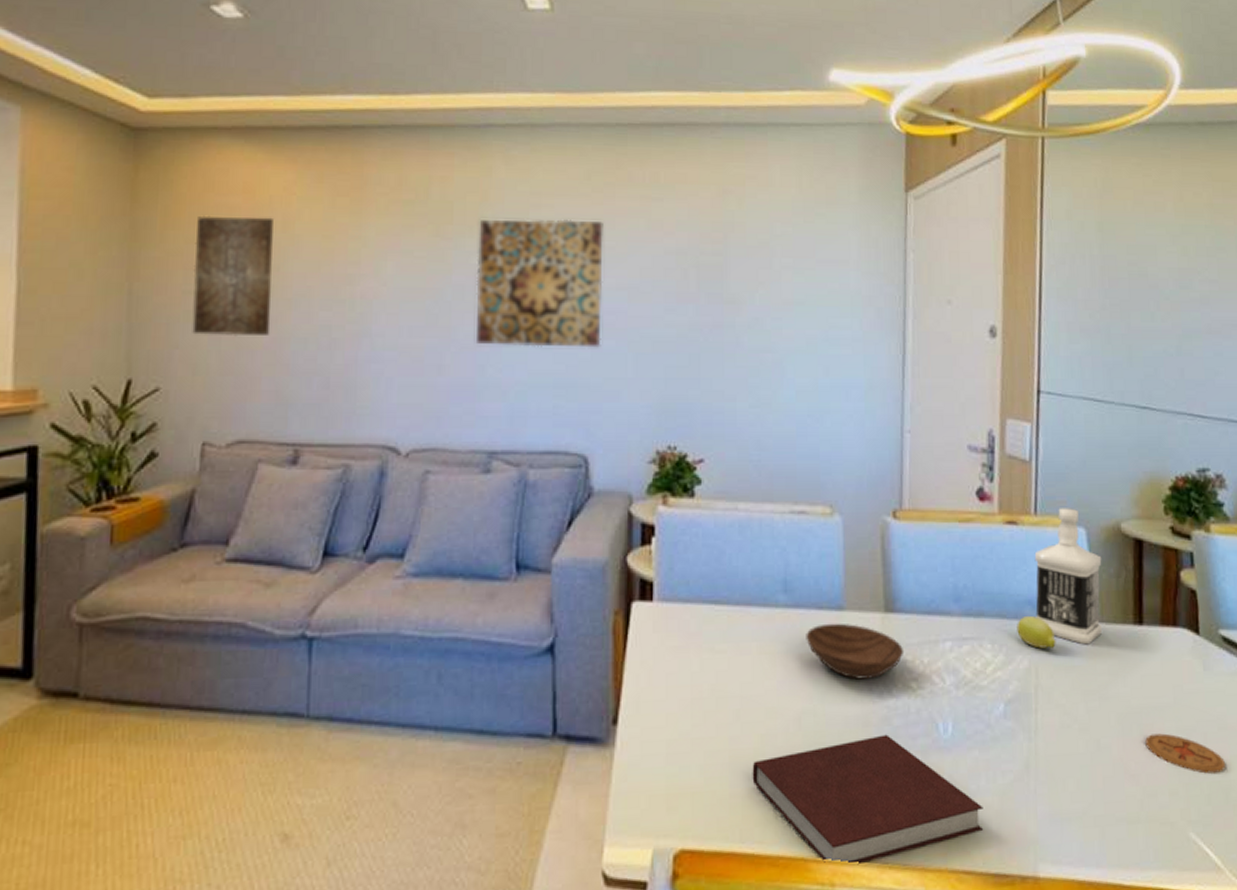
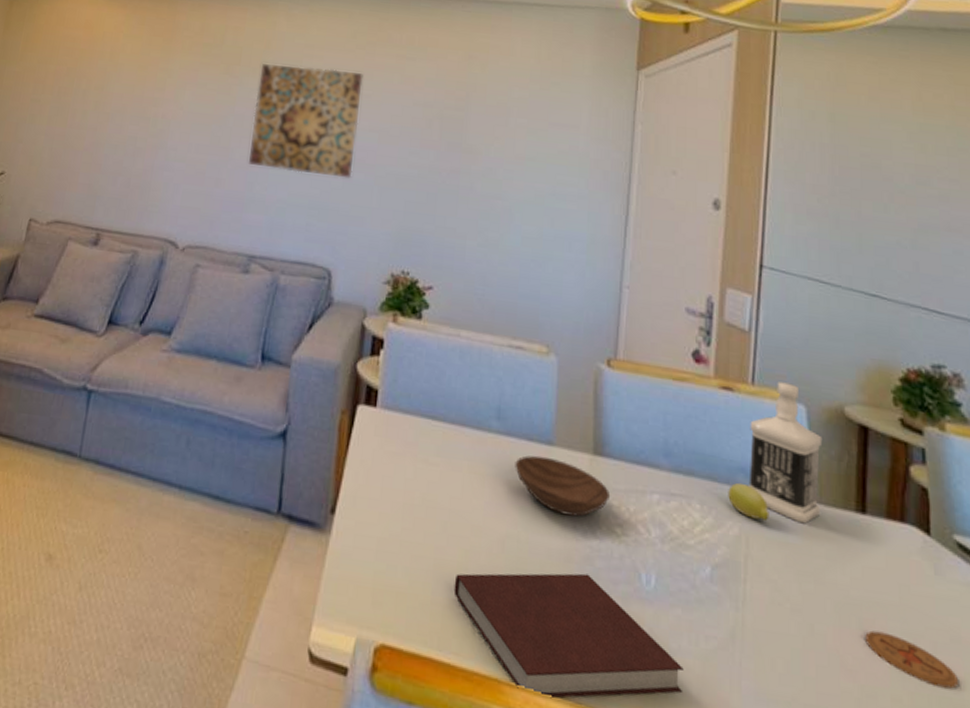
wall art: present [192,215,273,337] -> none [34,43,104,140]

